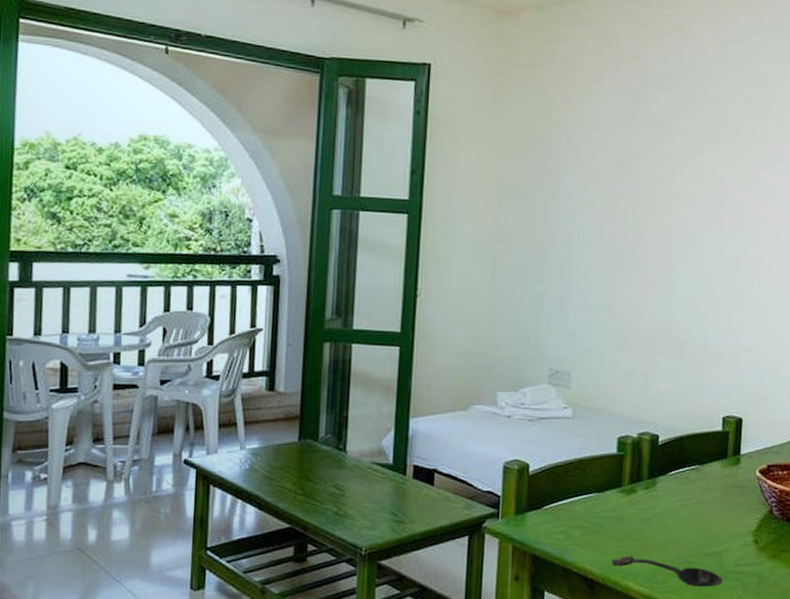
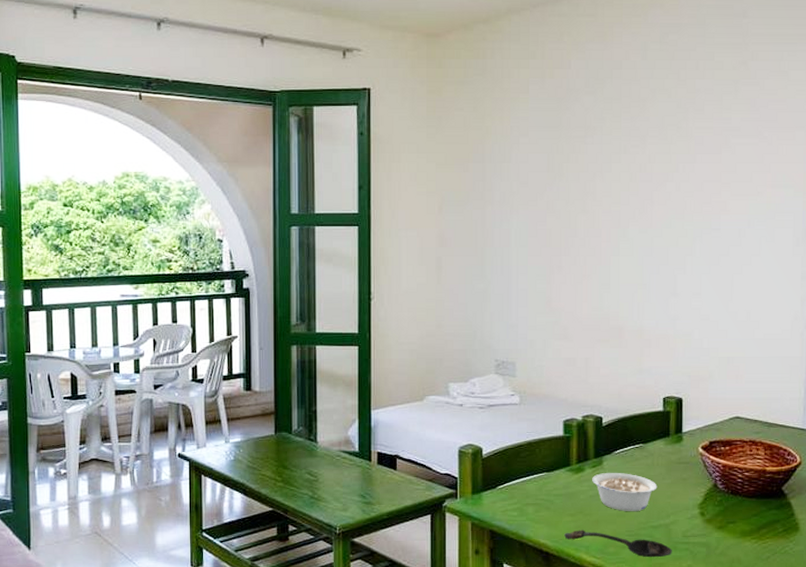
legume: none [644,495,712,537] -> present [592,473,657,511]

